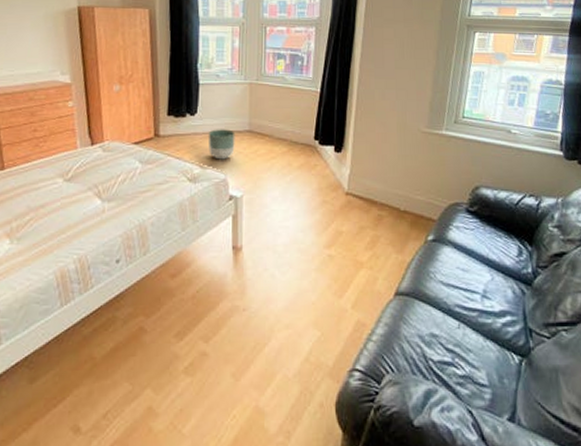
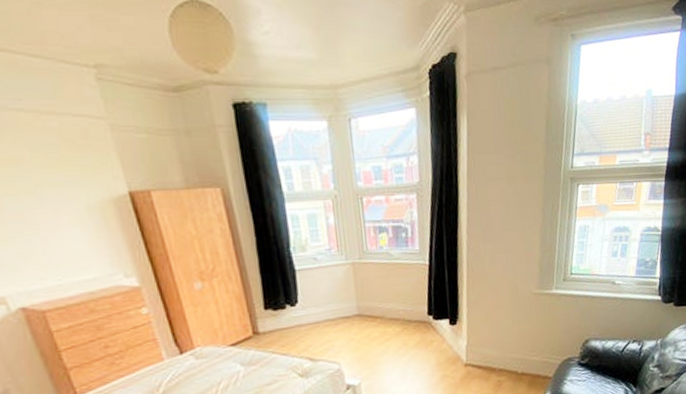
planter: present [208,129,235,160] -> none [313,316,346,350]

